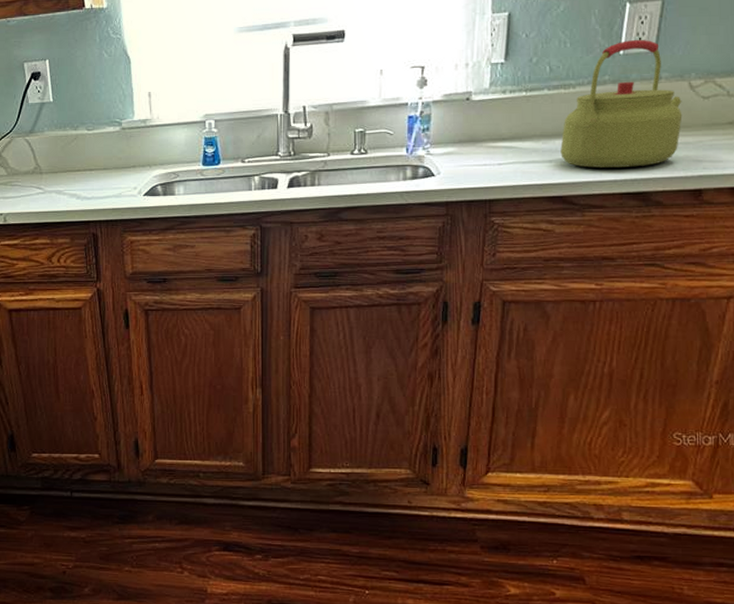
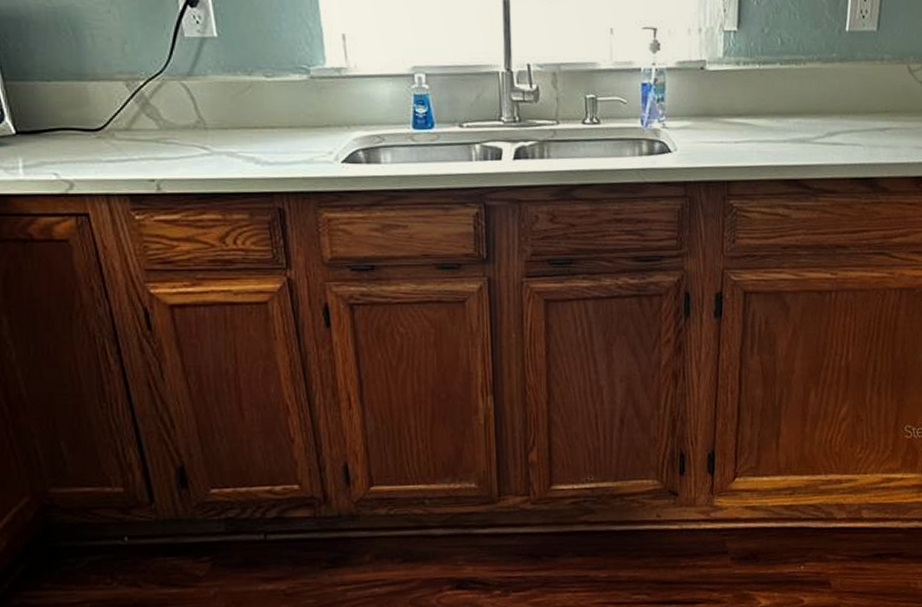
kettle: present [560,39,683,168] -> none [794,16,903,151]

